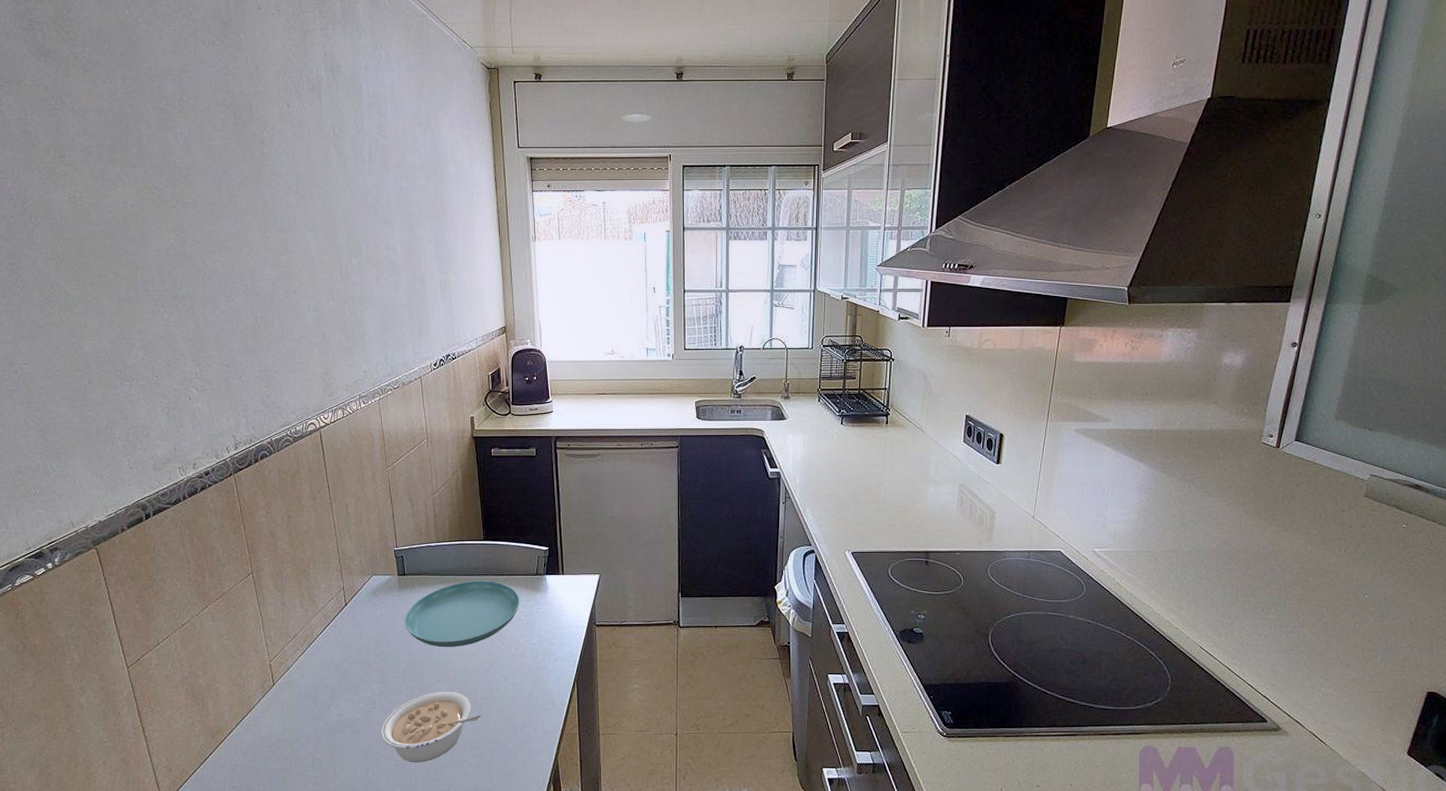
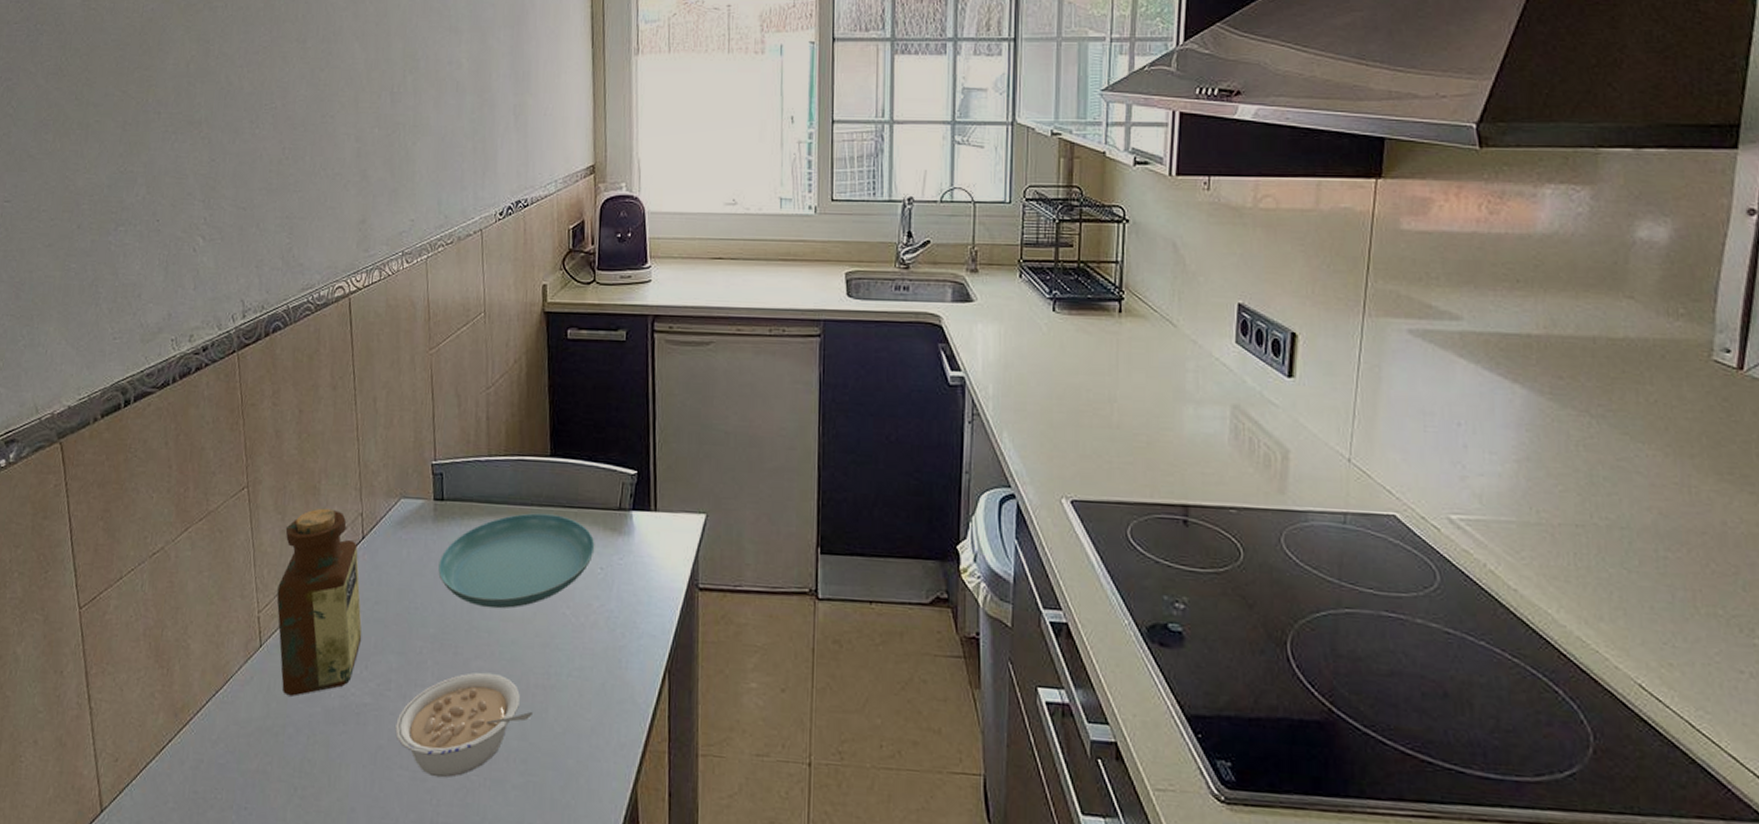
bottle: none [283,585,351,717] -> present [277,508,362,696]

